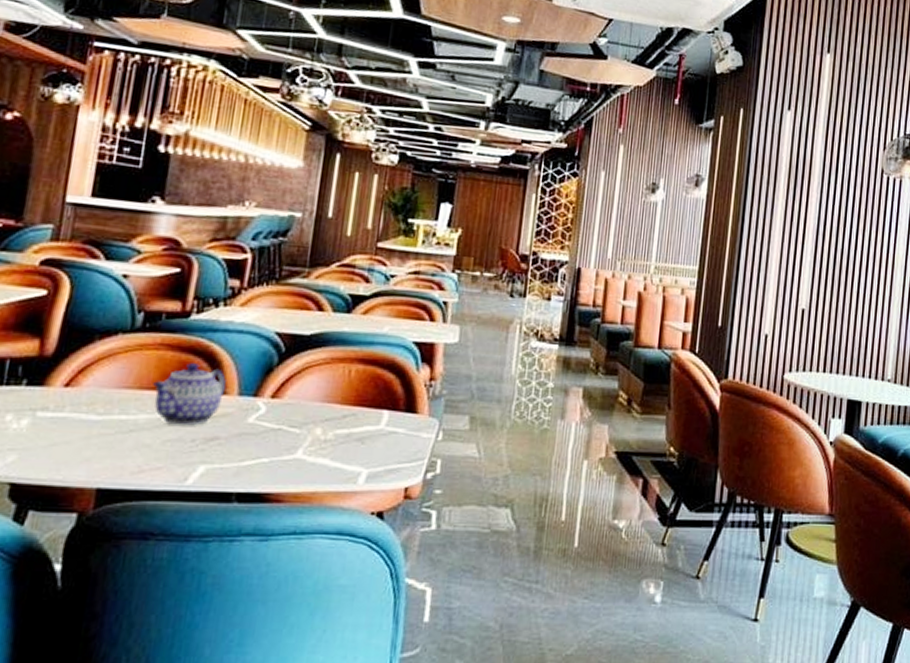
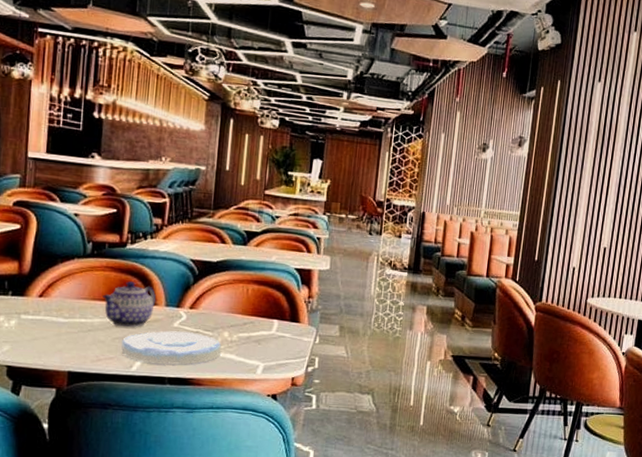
plate: none [173,428,312,476] -> present [121,330,221,365]

